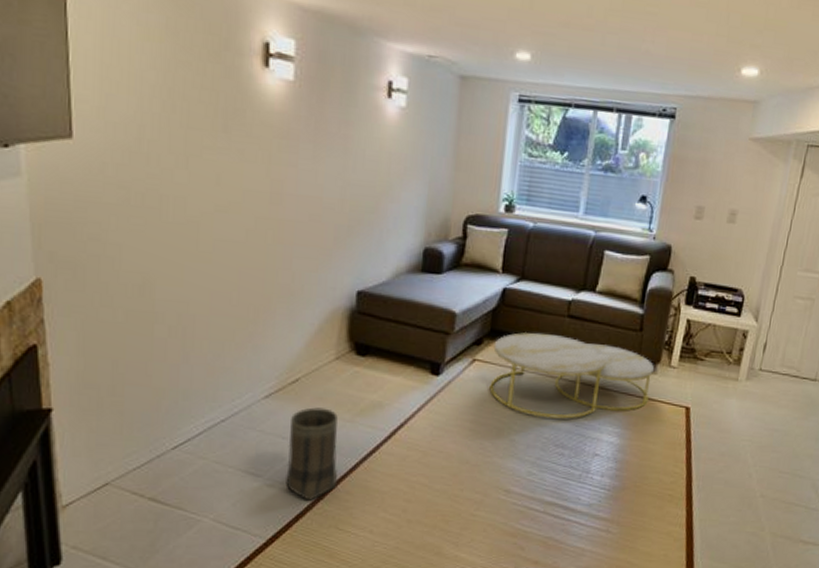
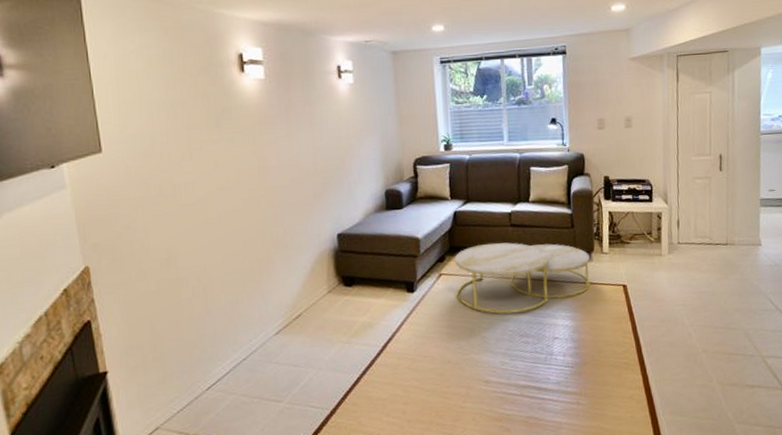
basket: present [285,407,338,501] -> none [299,335,344,416]

